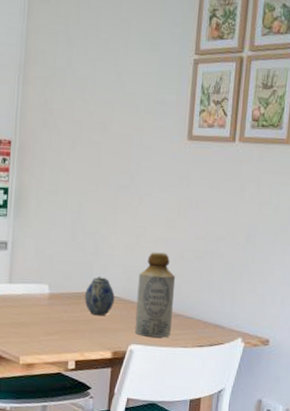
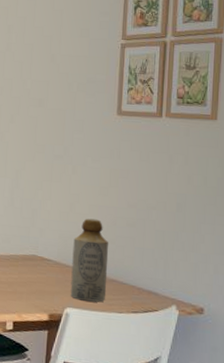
teapot: present [85,277,115,316] -> none [22,240,51,279]

